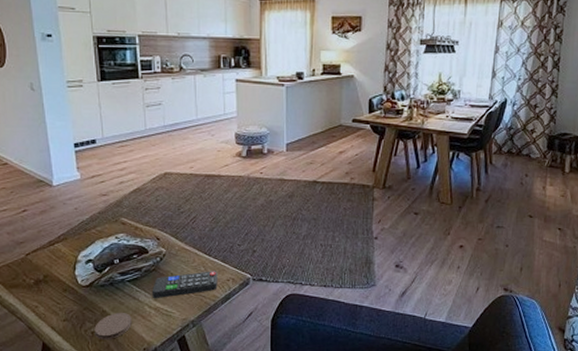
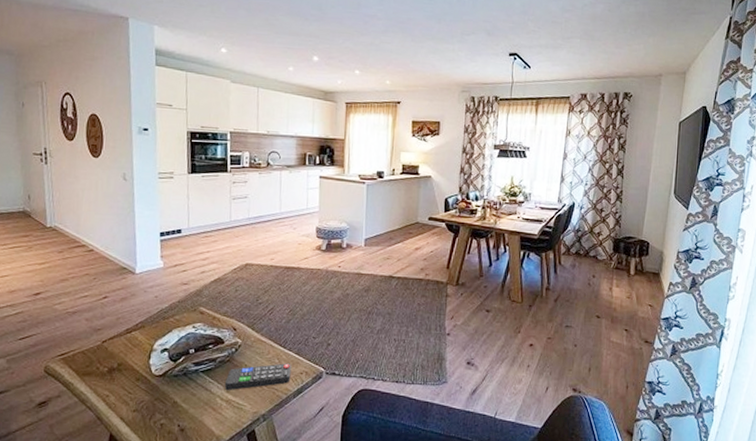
coaster: present [94,313,132,340] -> none [163,404,202,433]

